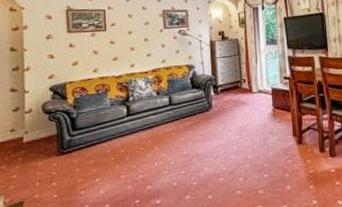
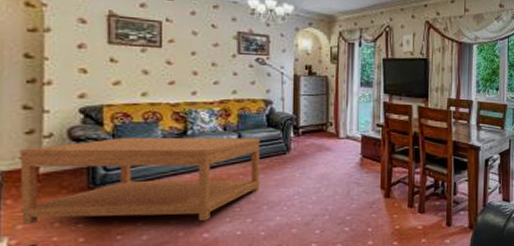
coffee table: none [10,99,190,185] -> present [20,138,261,225]

